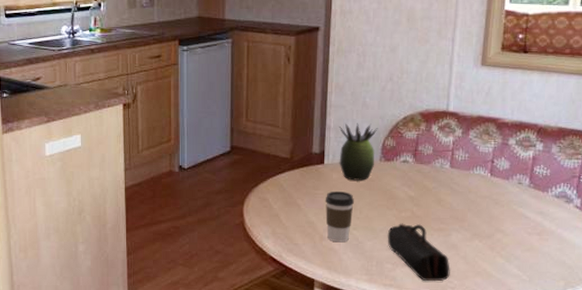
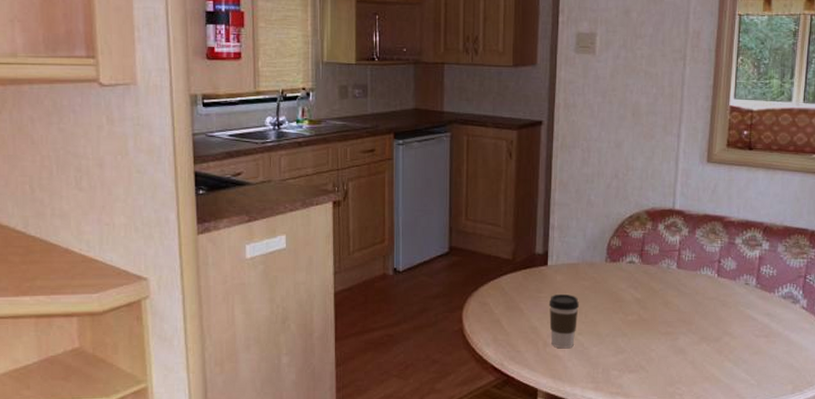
succulent plant: present [338,122,378,181] -> none [562,221,603,283]
pencil case: present [387,223,450,282] -> none [613,327,678,389]

